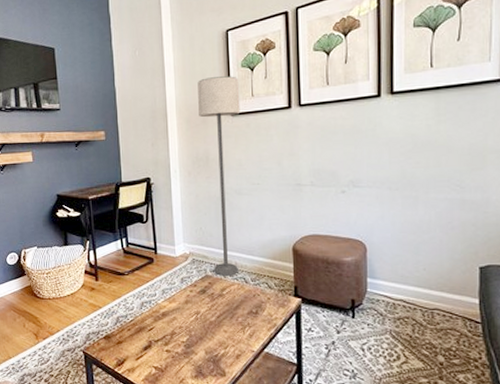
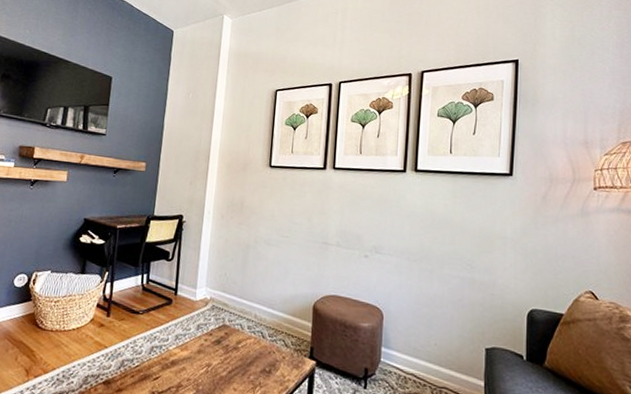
lamp: present [197,76,240,276] -> none [232,129,281,329]

